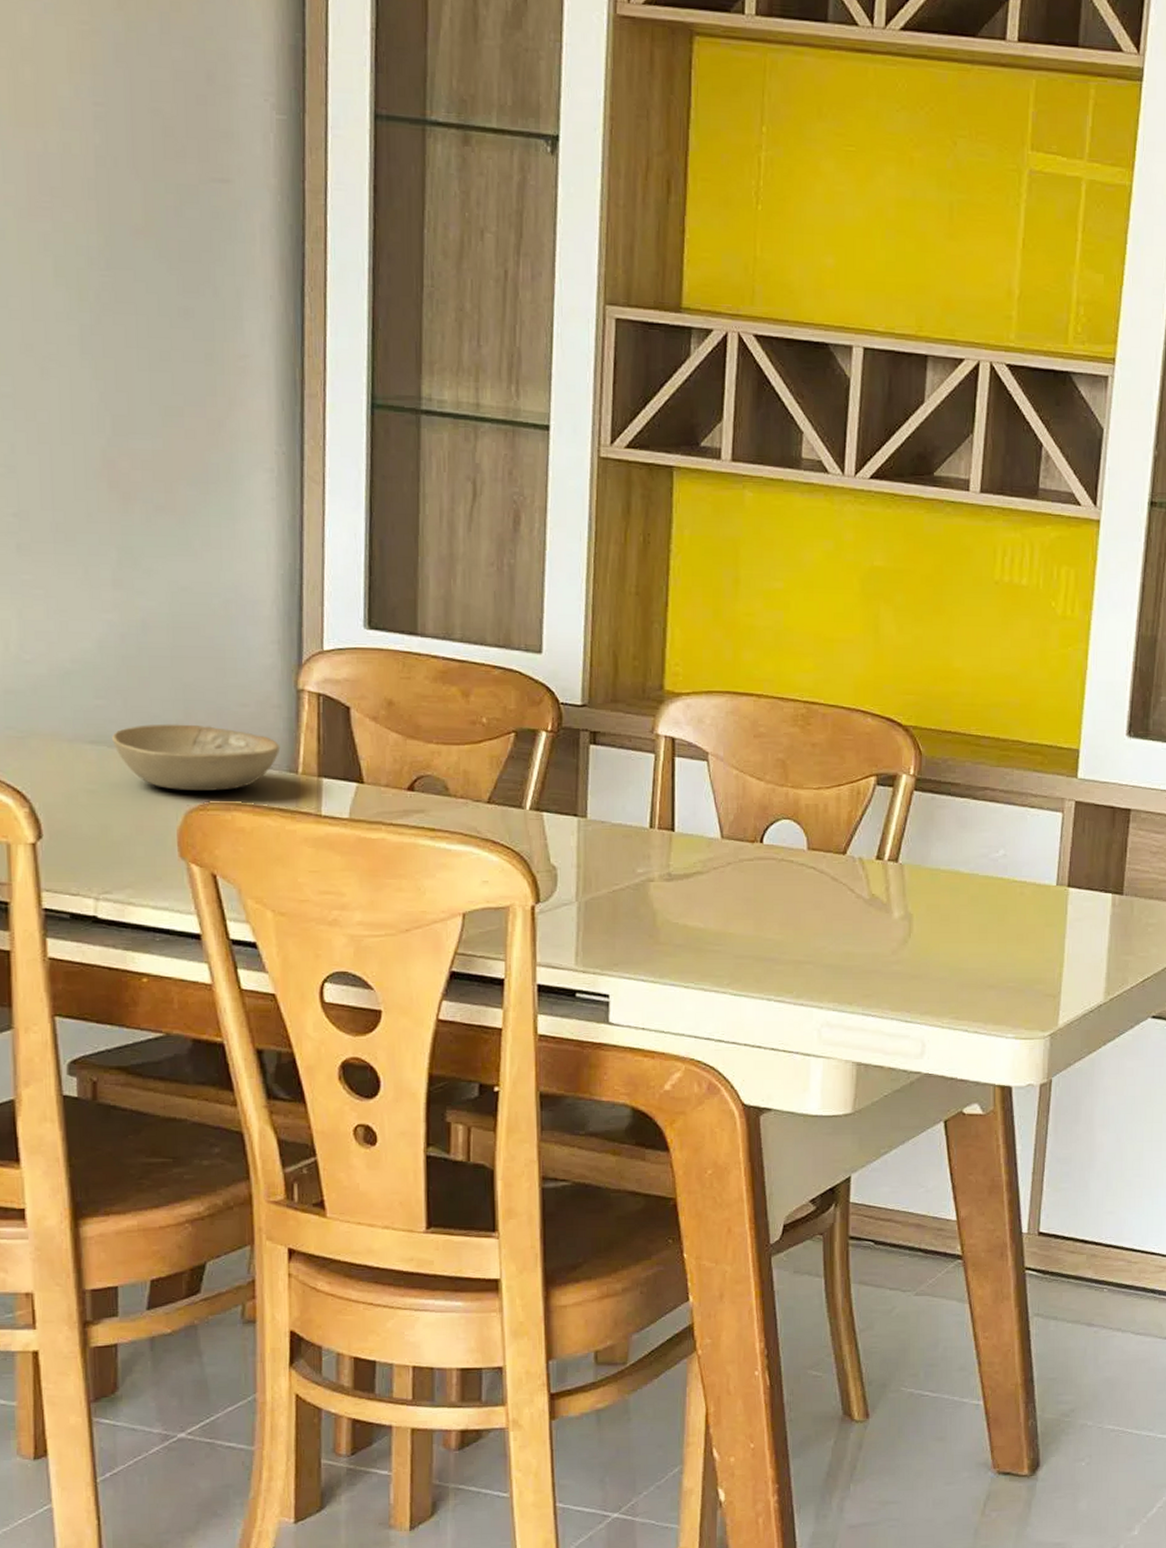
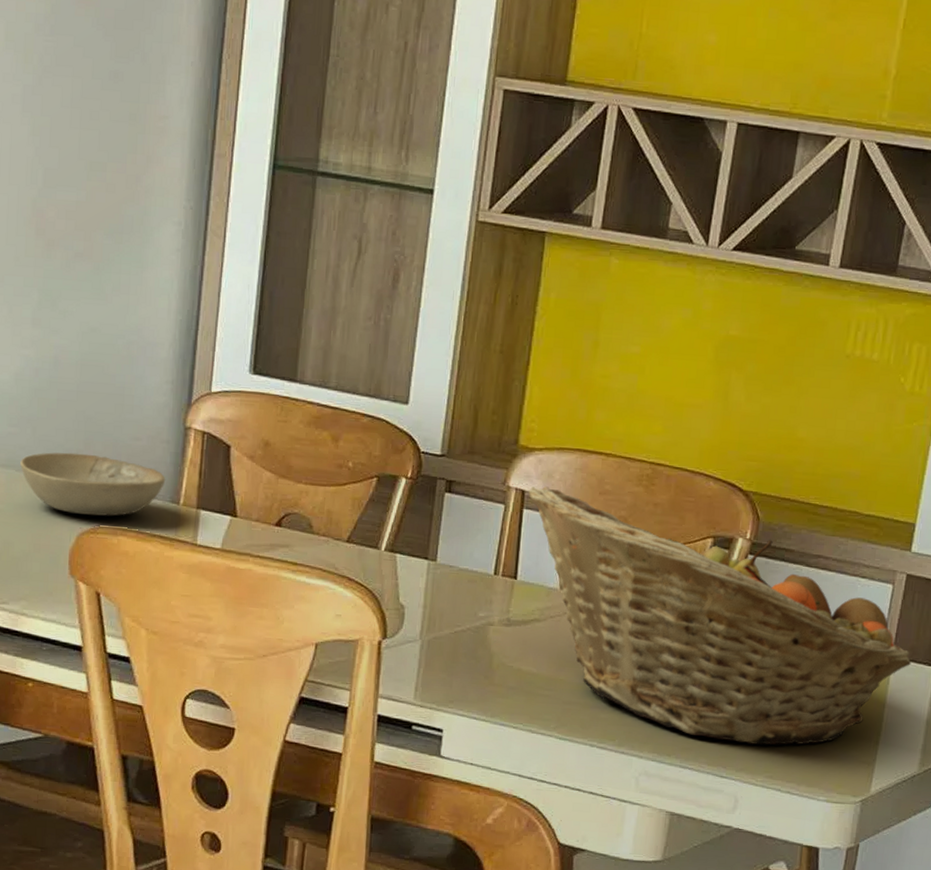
fruit basket: none [679,731,1088,986] -> present [528,485,912,745]

